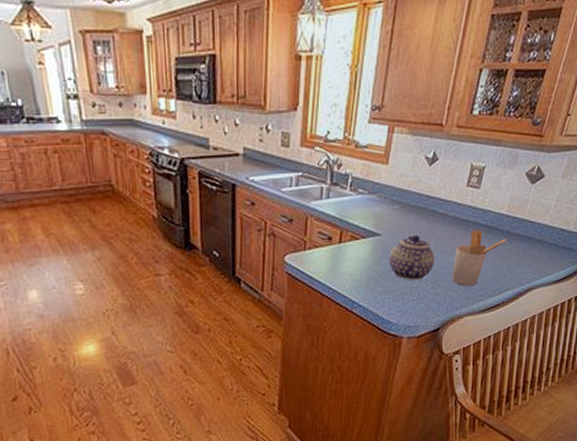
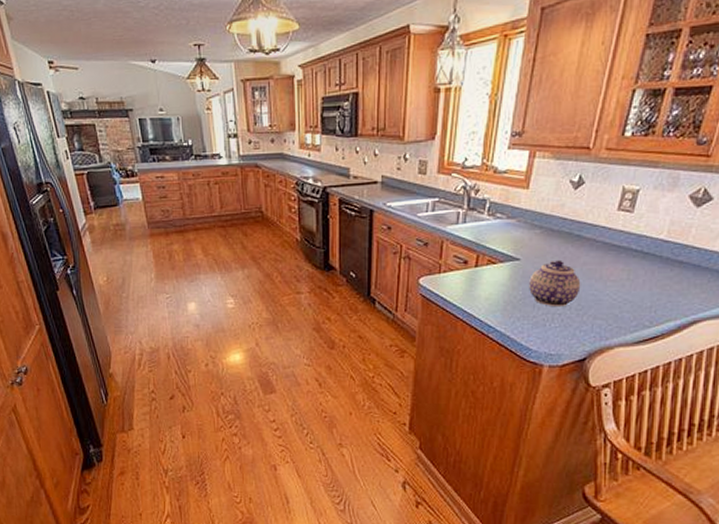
utensil holder: present [452,230,506,287] -> none [600,256,666,316]

